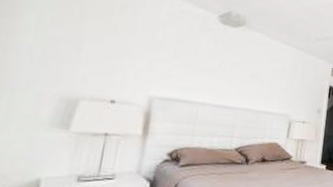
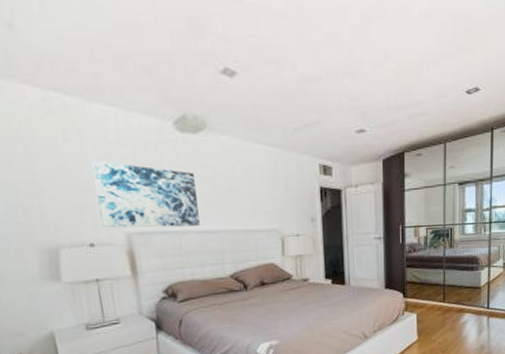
wall art: none [129,32,226,101] -> present [91,161,200,228]

